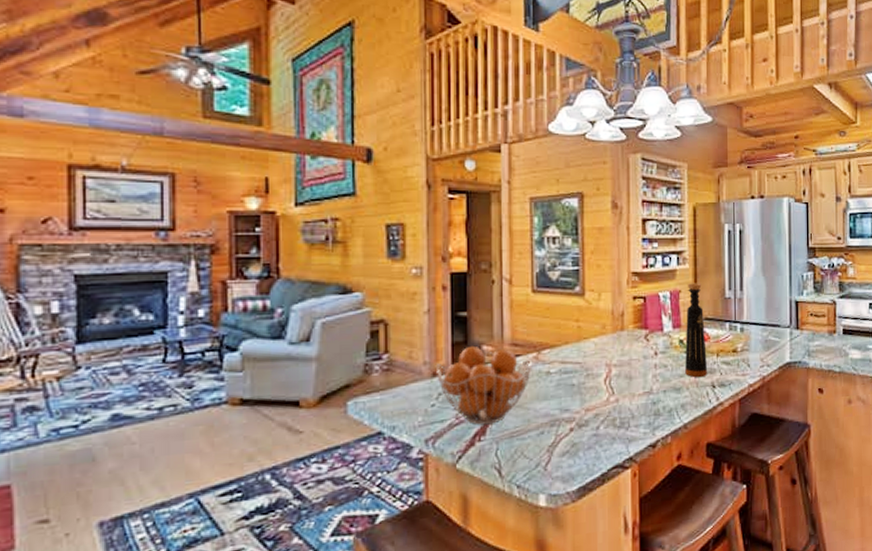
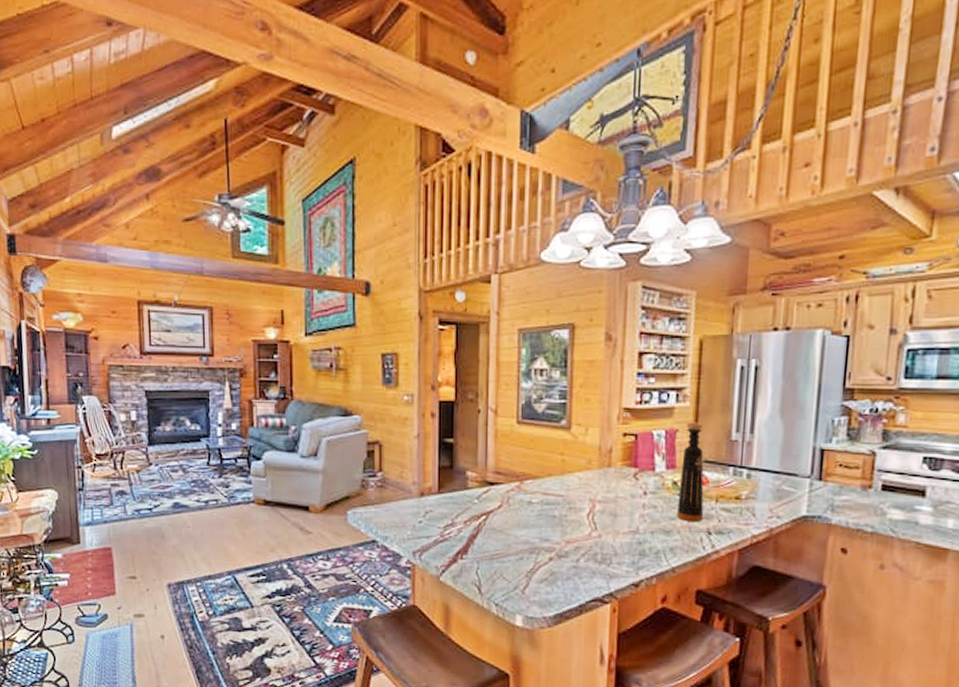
fruit basket: present [435,345,533,425] -> none [423,470,515,545]

